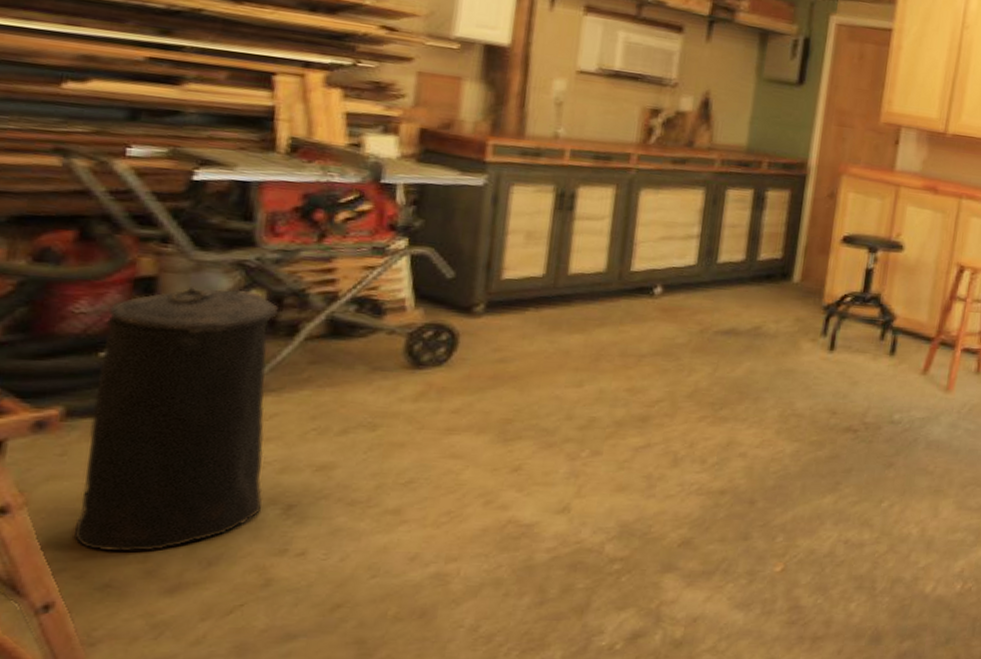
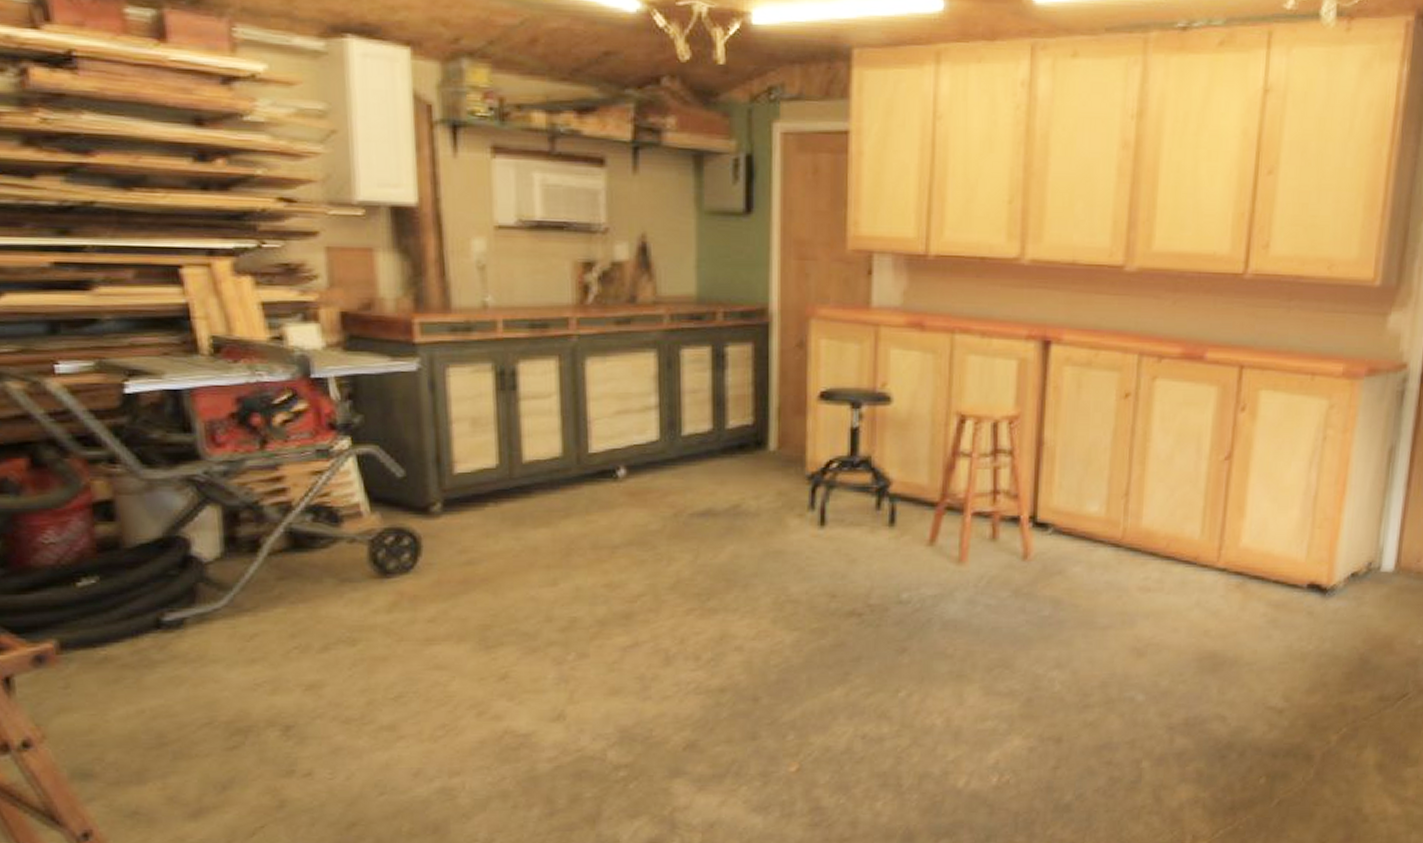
trash can: present [73,287,280,552] -> none [75,508,262,780]

